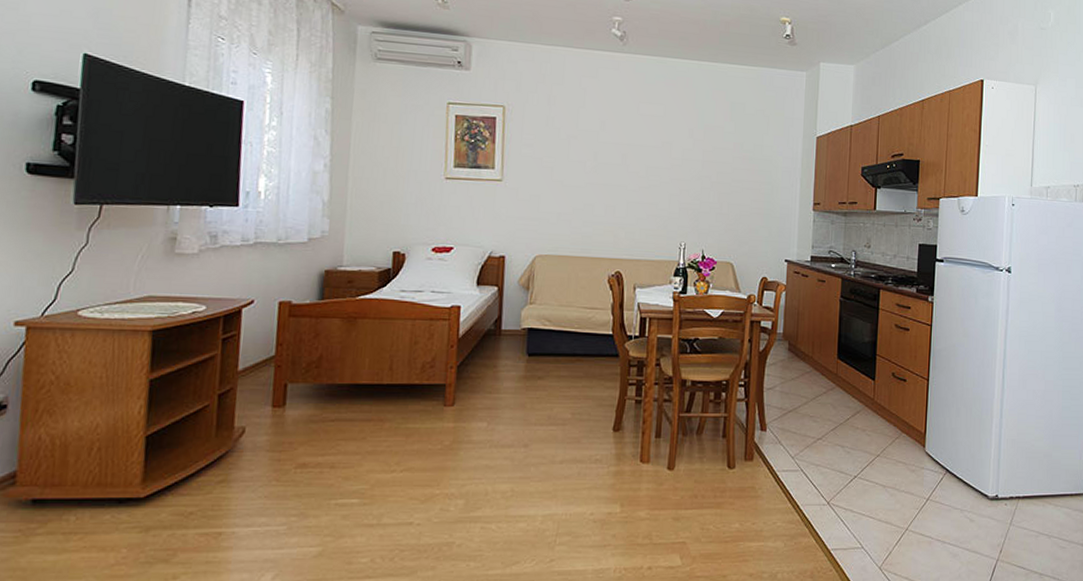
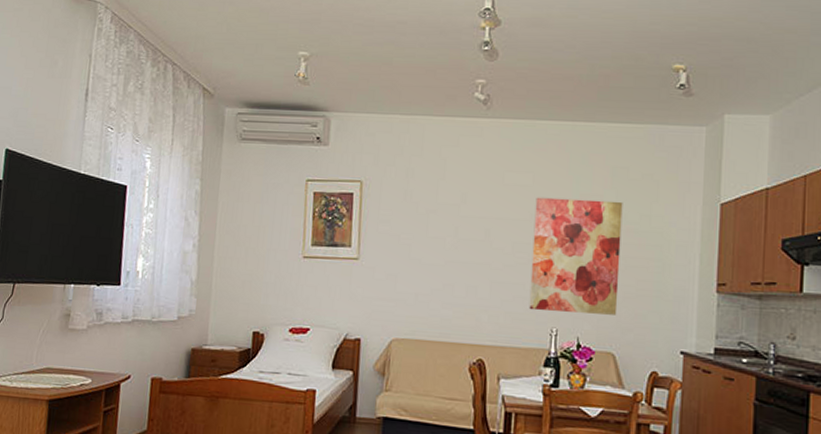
wall art: none [661,126,740,230] -> present [529,197,623,315]

